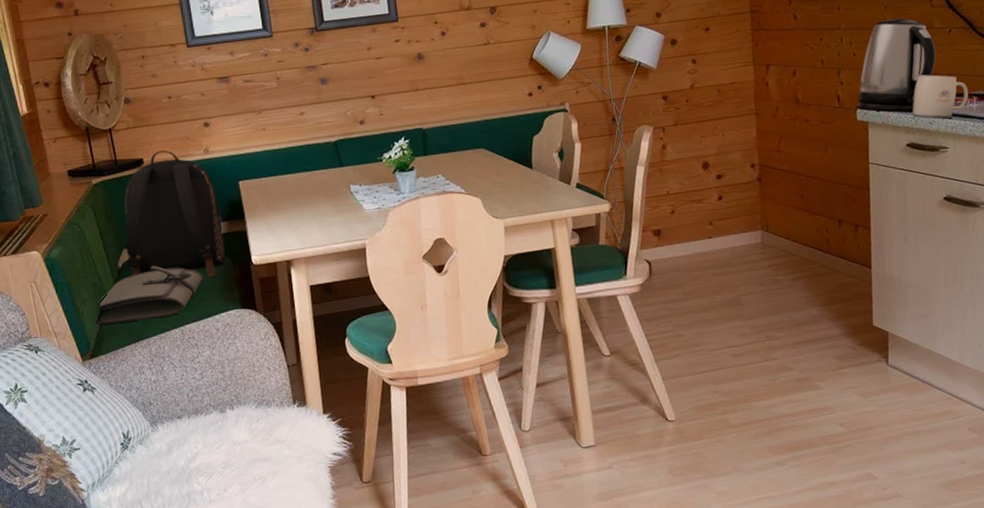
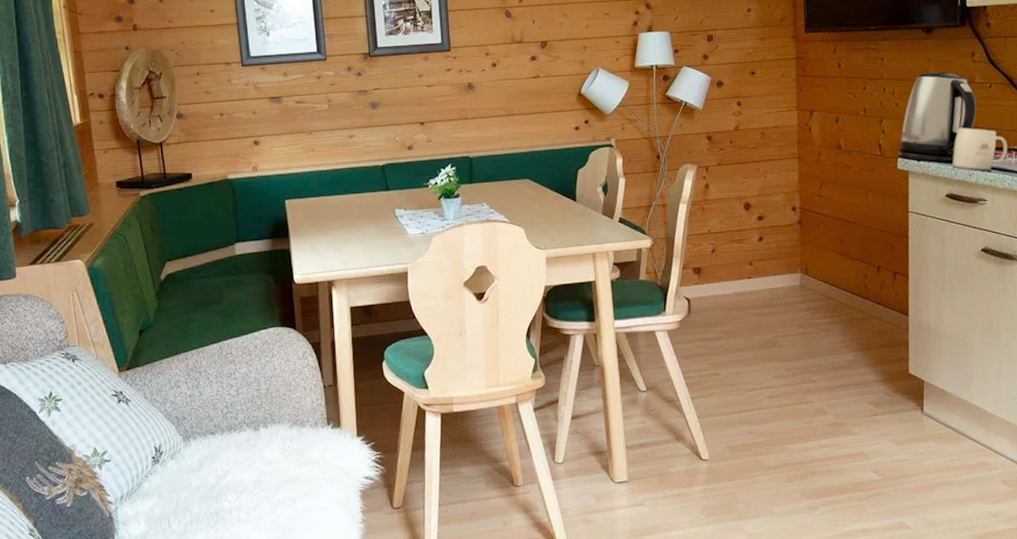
tool roll: present [93,265,204,325] -> none [132,279,245,337]
backpack: present [124,150,226,278] -> none [169,166,268,295]

